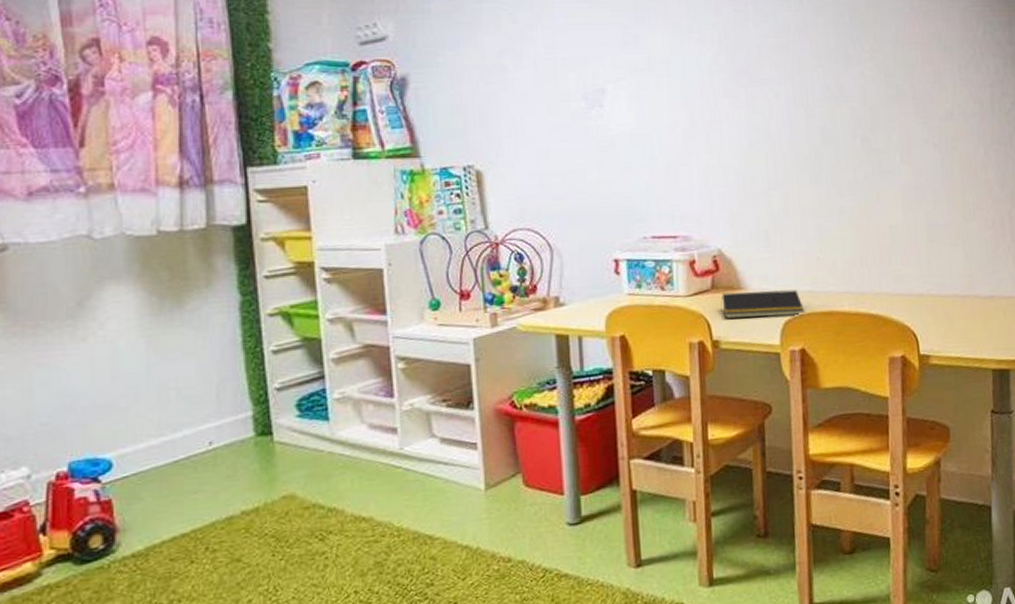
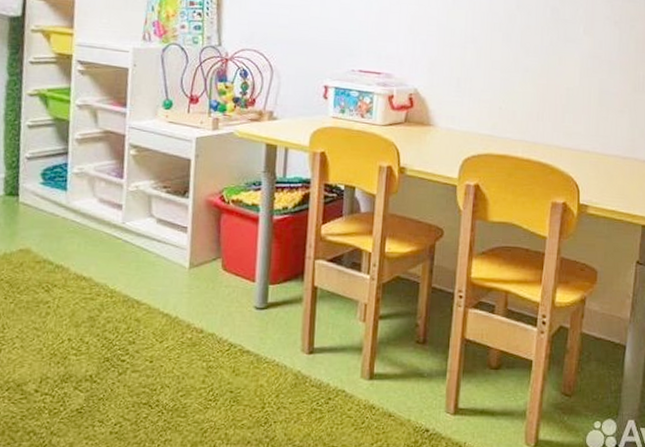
notepad: present [720,289,804,319] -> none [411,127,483,156]

